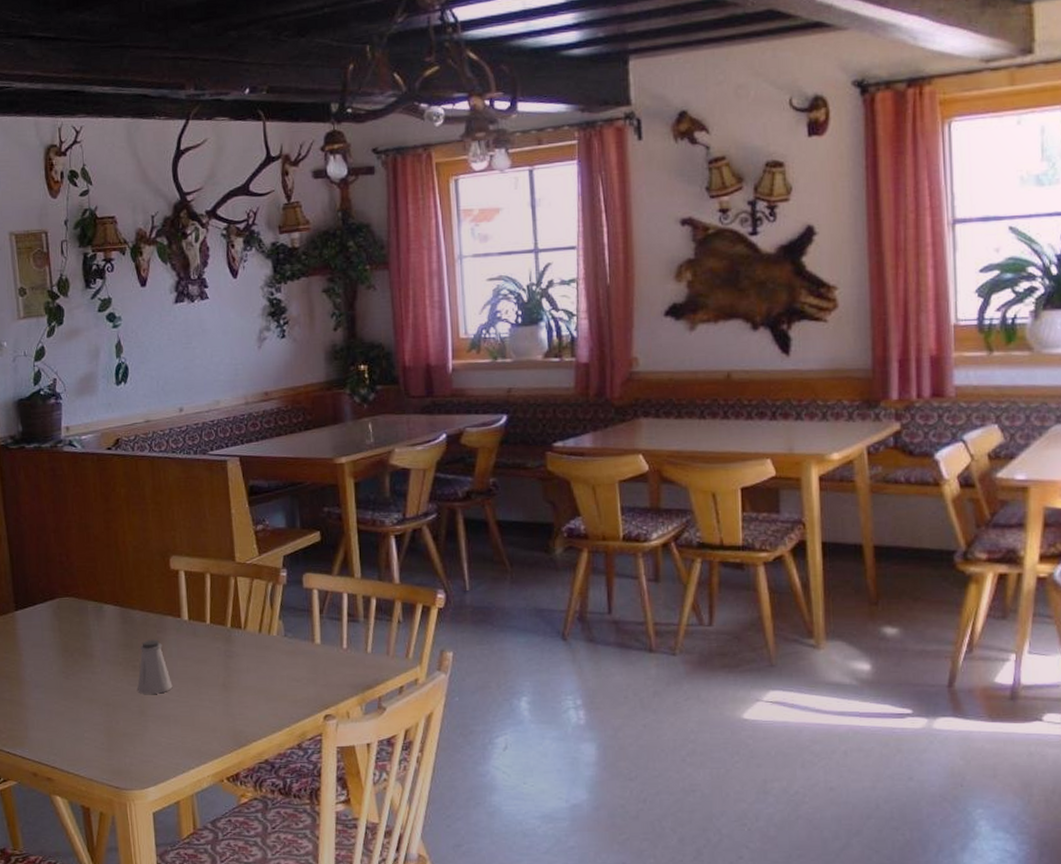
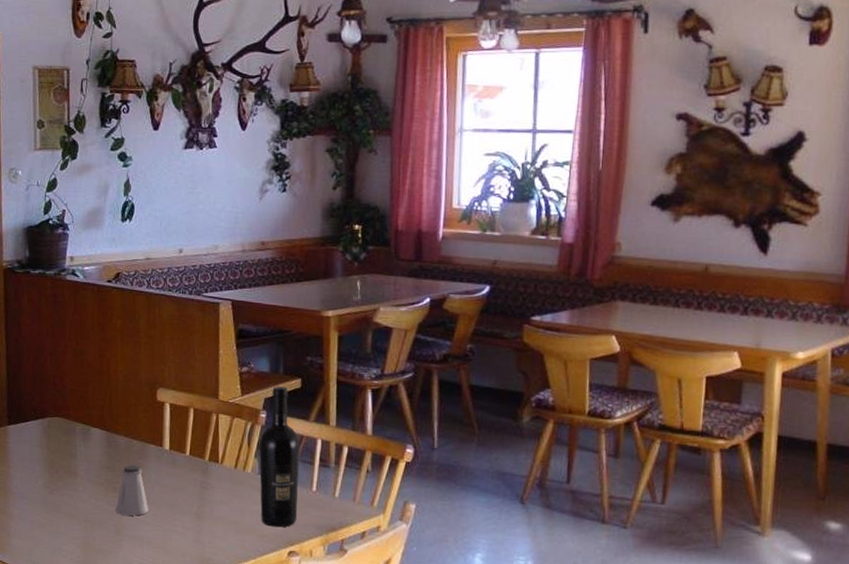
wine bottle: none [283,541,330,691] -> present [259,386,300,528]

